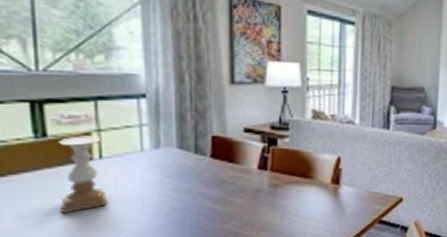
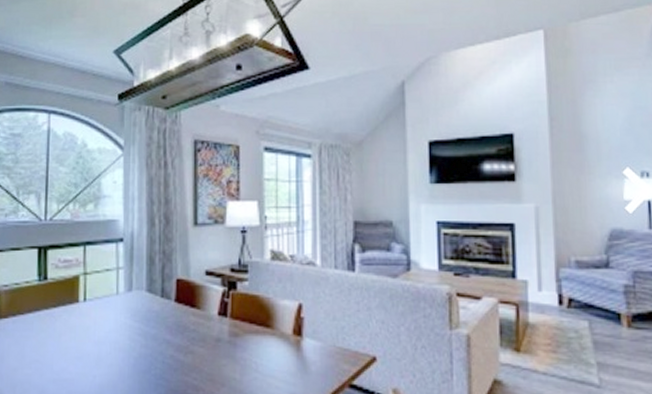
candle holder: present [58,135,108,214] -> none [51,279,88,355]

